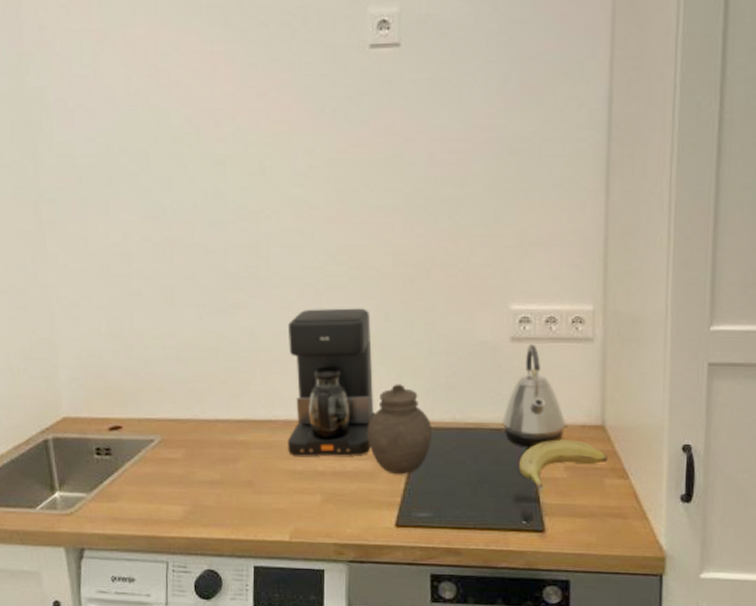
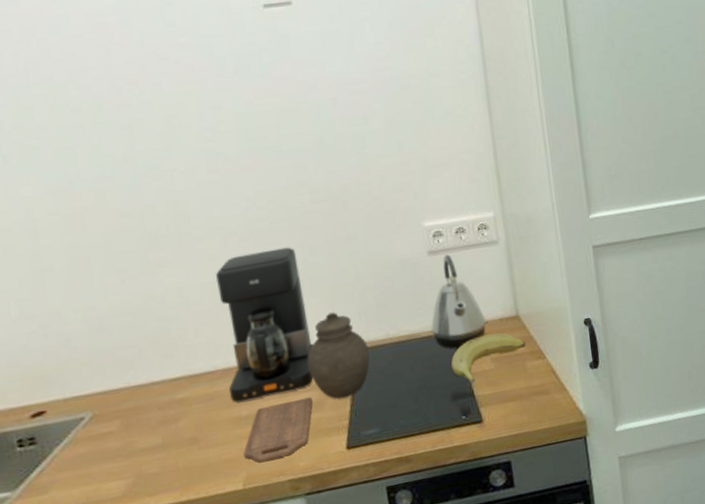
cutting board: none [294,465,367,520] -> present [243,397,313,462]

